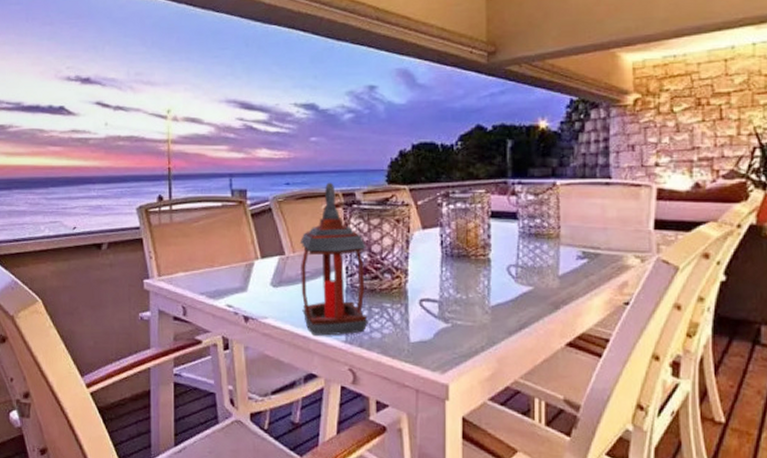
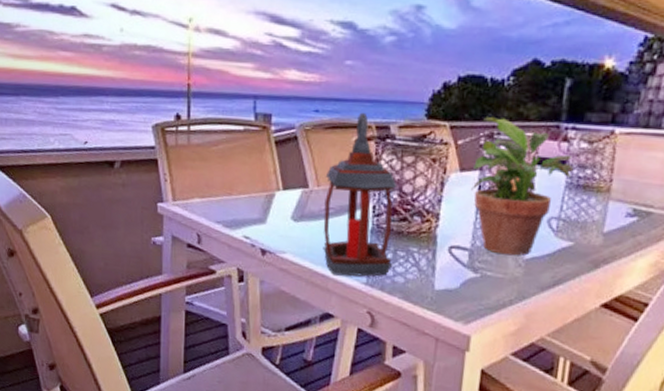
potted plant: none [434,178,524,304] -> present [471,117,574,256]

